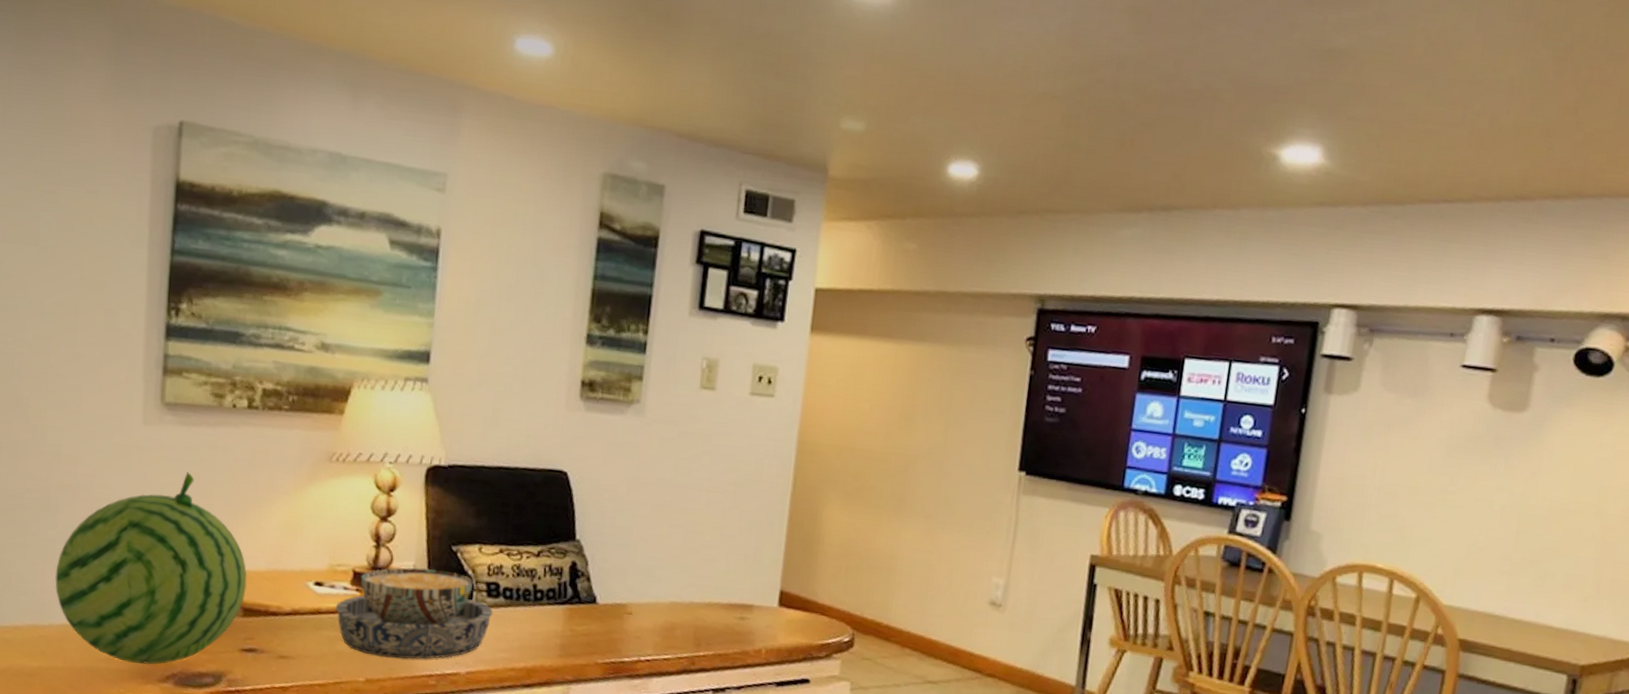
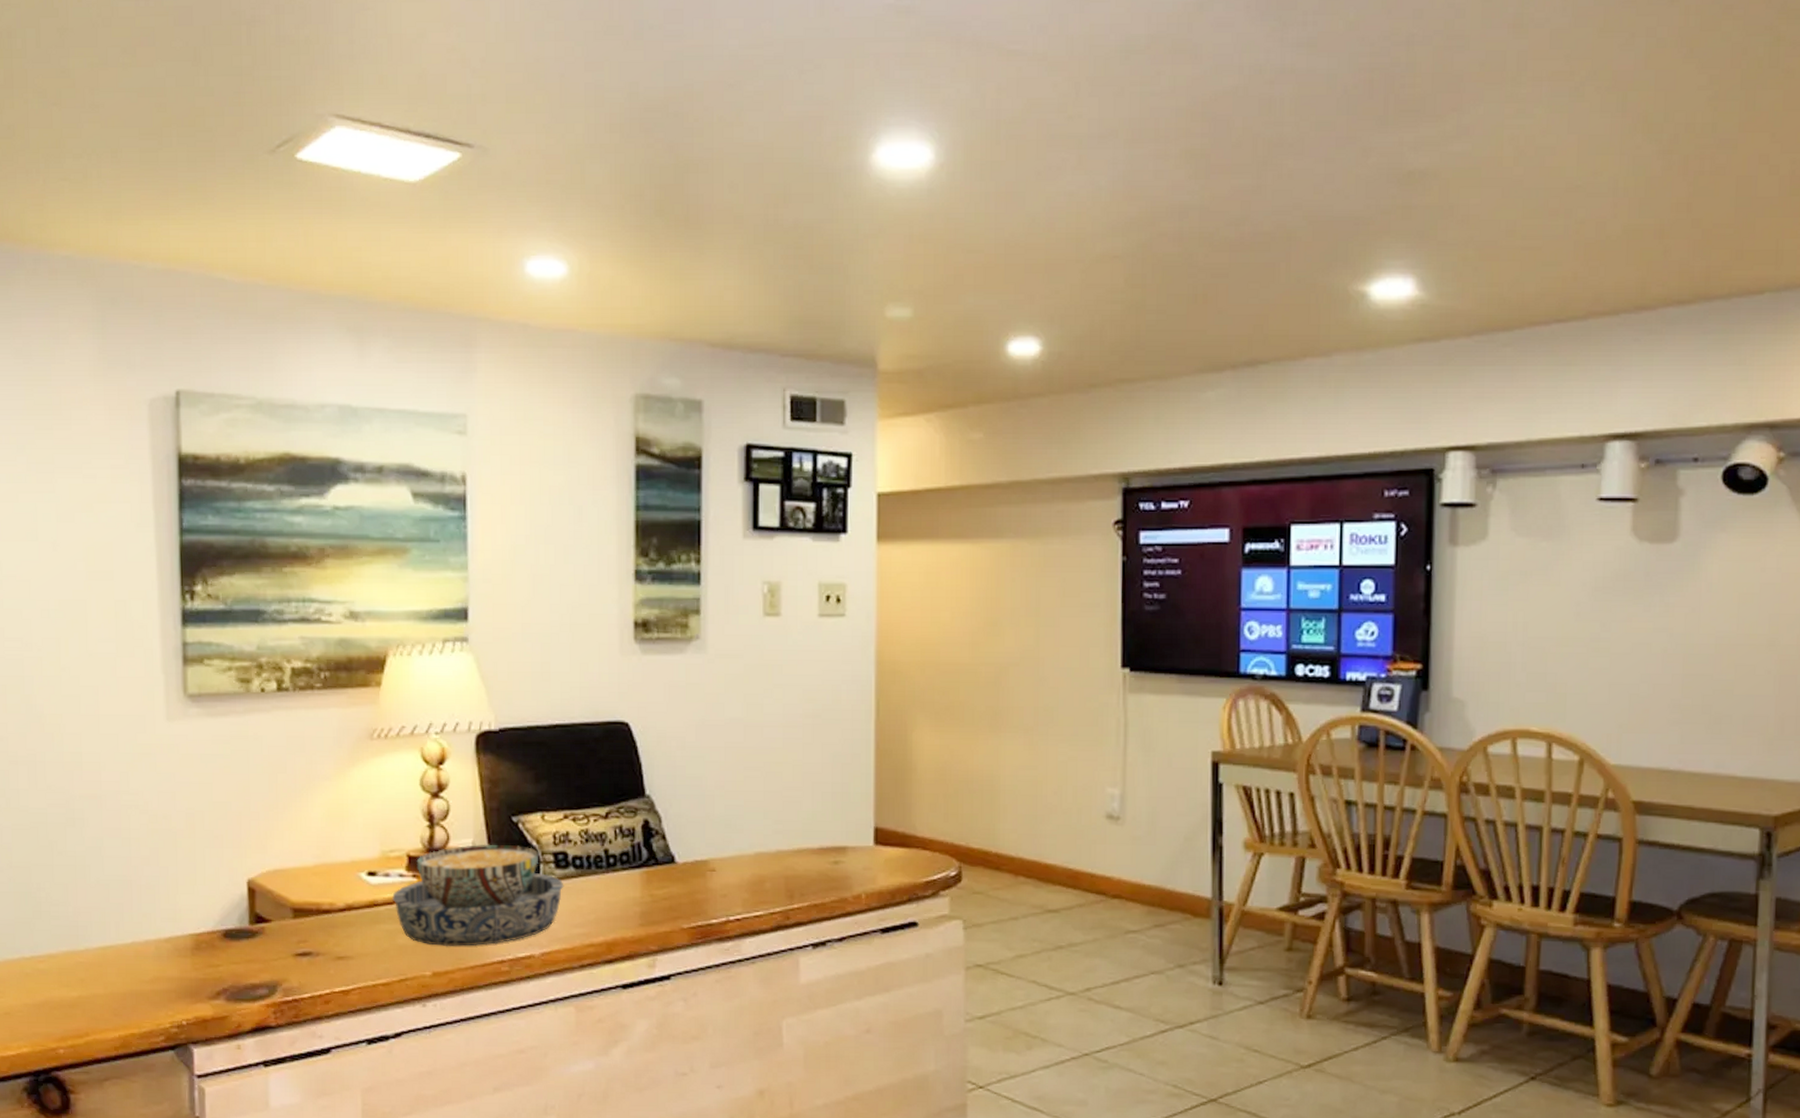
fruit: present [55,472,247,665] -> none [87,767,294,982]

